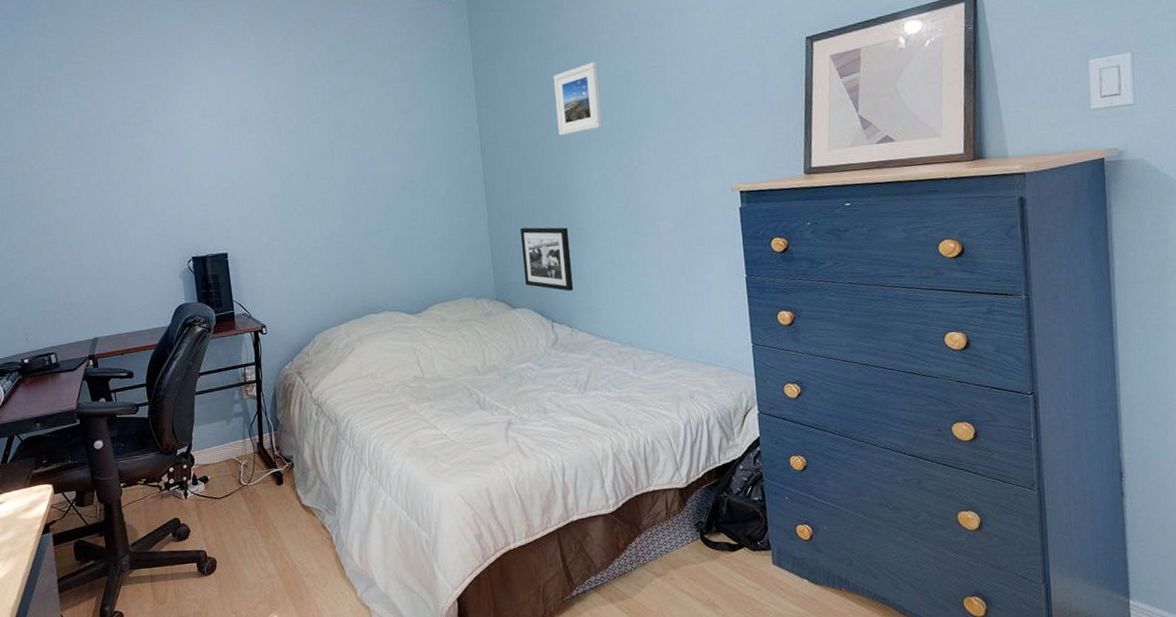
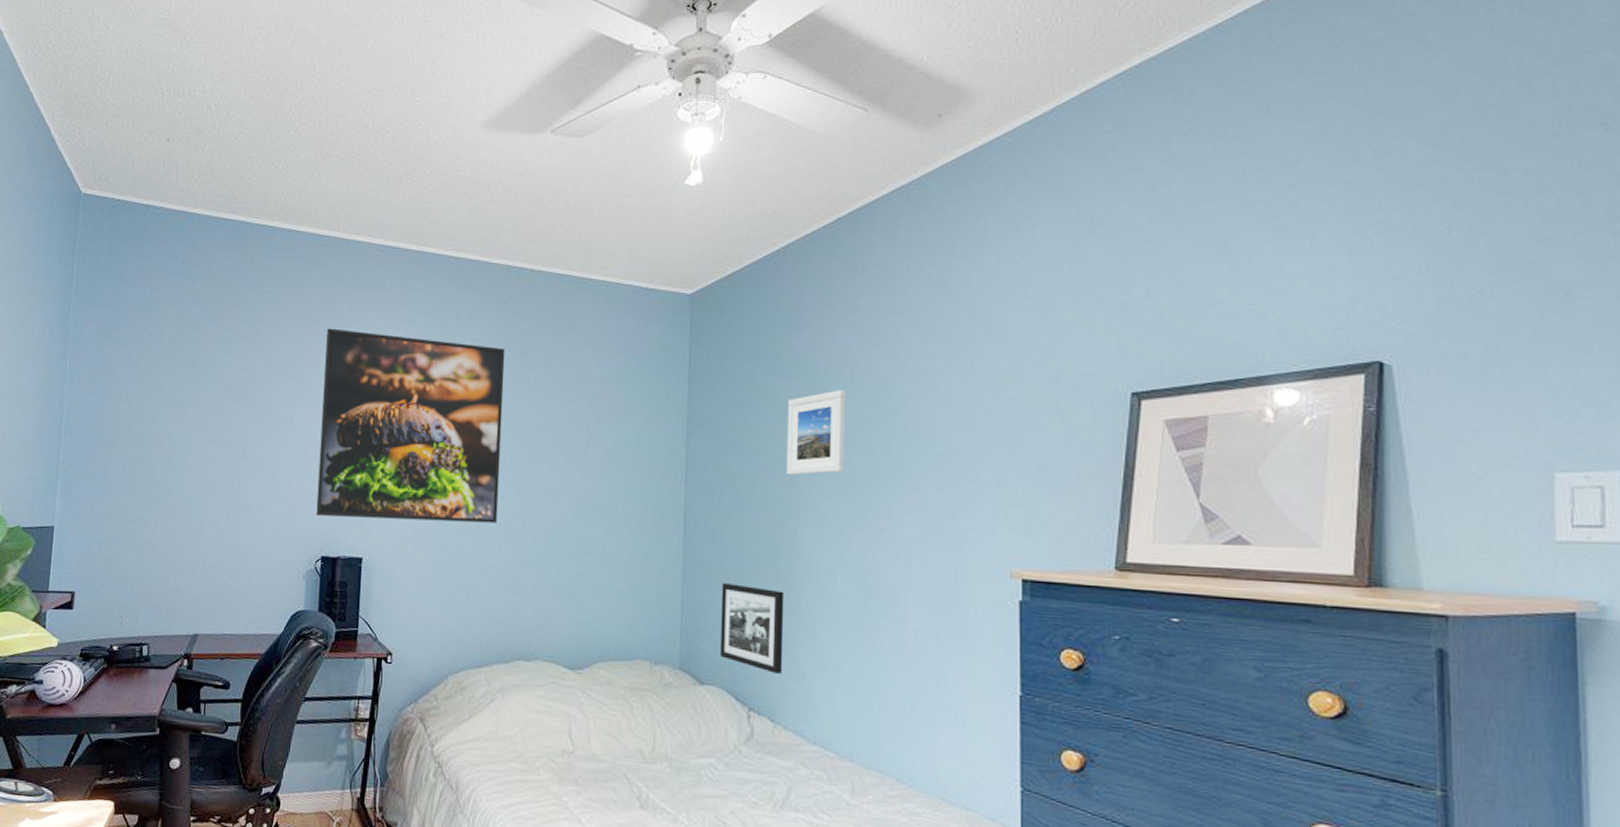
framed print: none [162,61,335,224] -> present [316,328,505,524]

